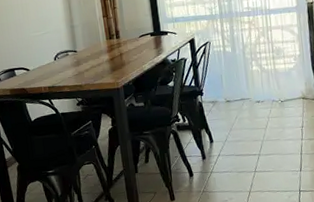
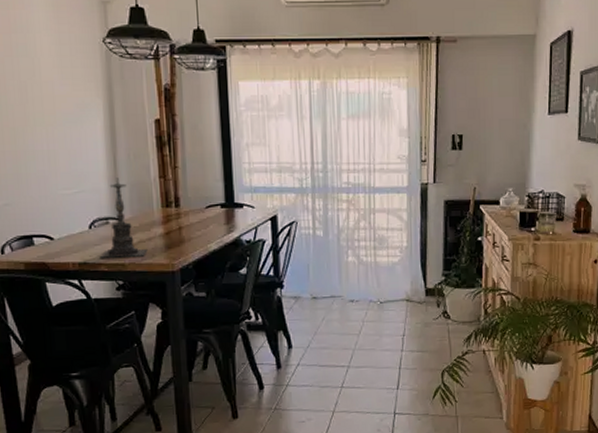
candle holder: none [63,20,98,82] -> present [99,178,148,258]

